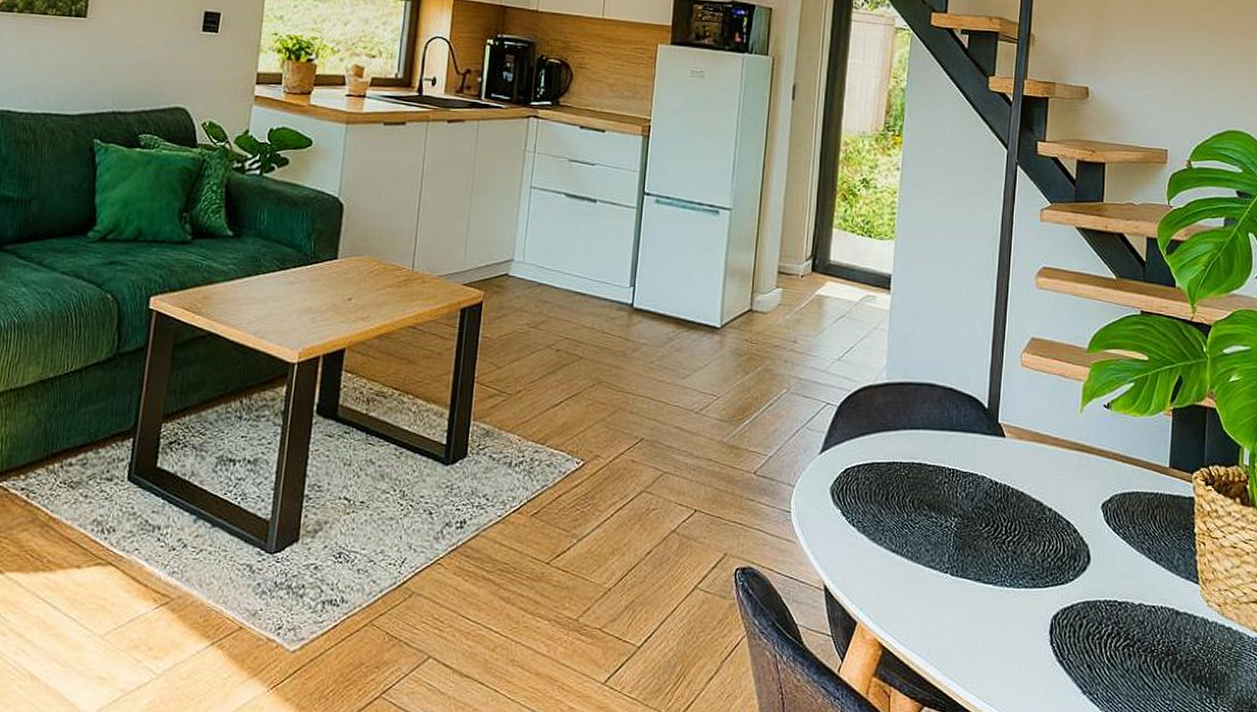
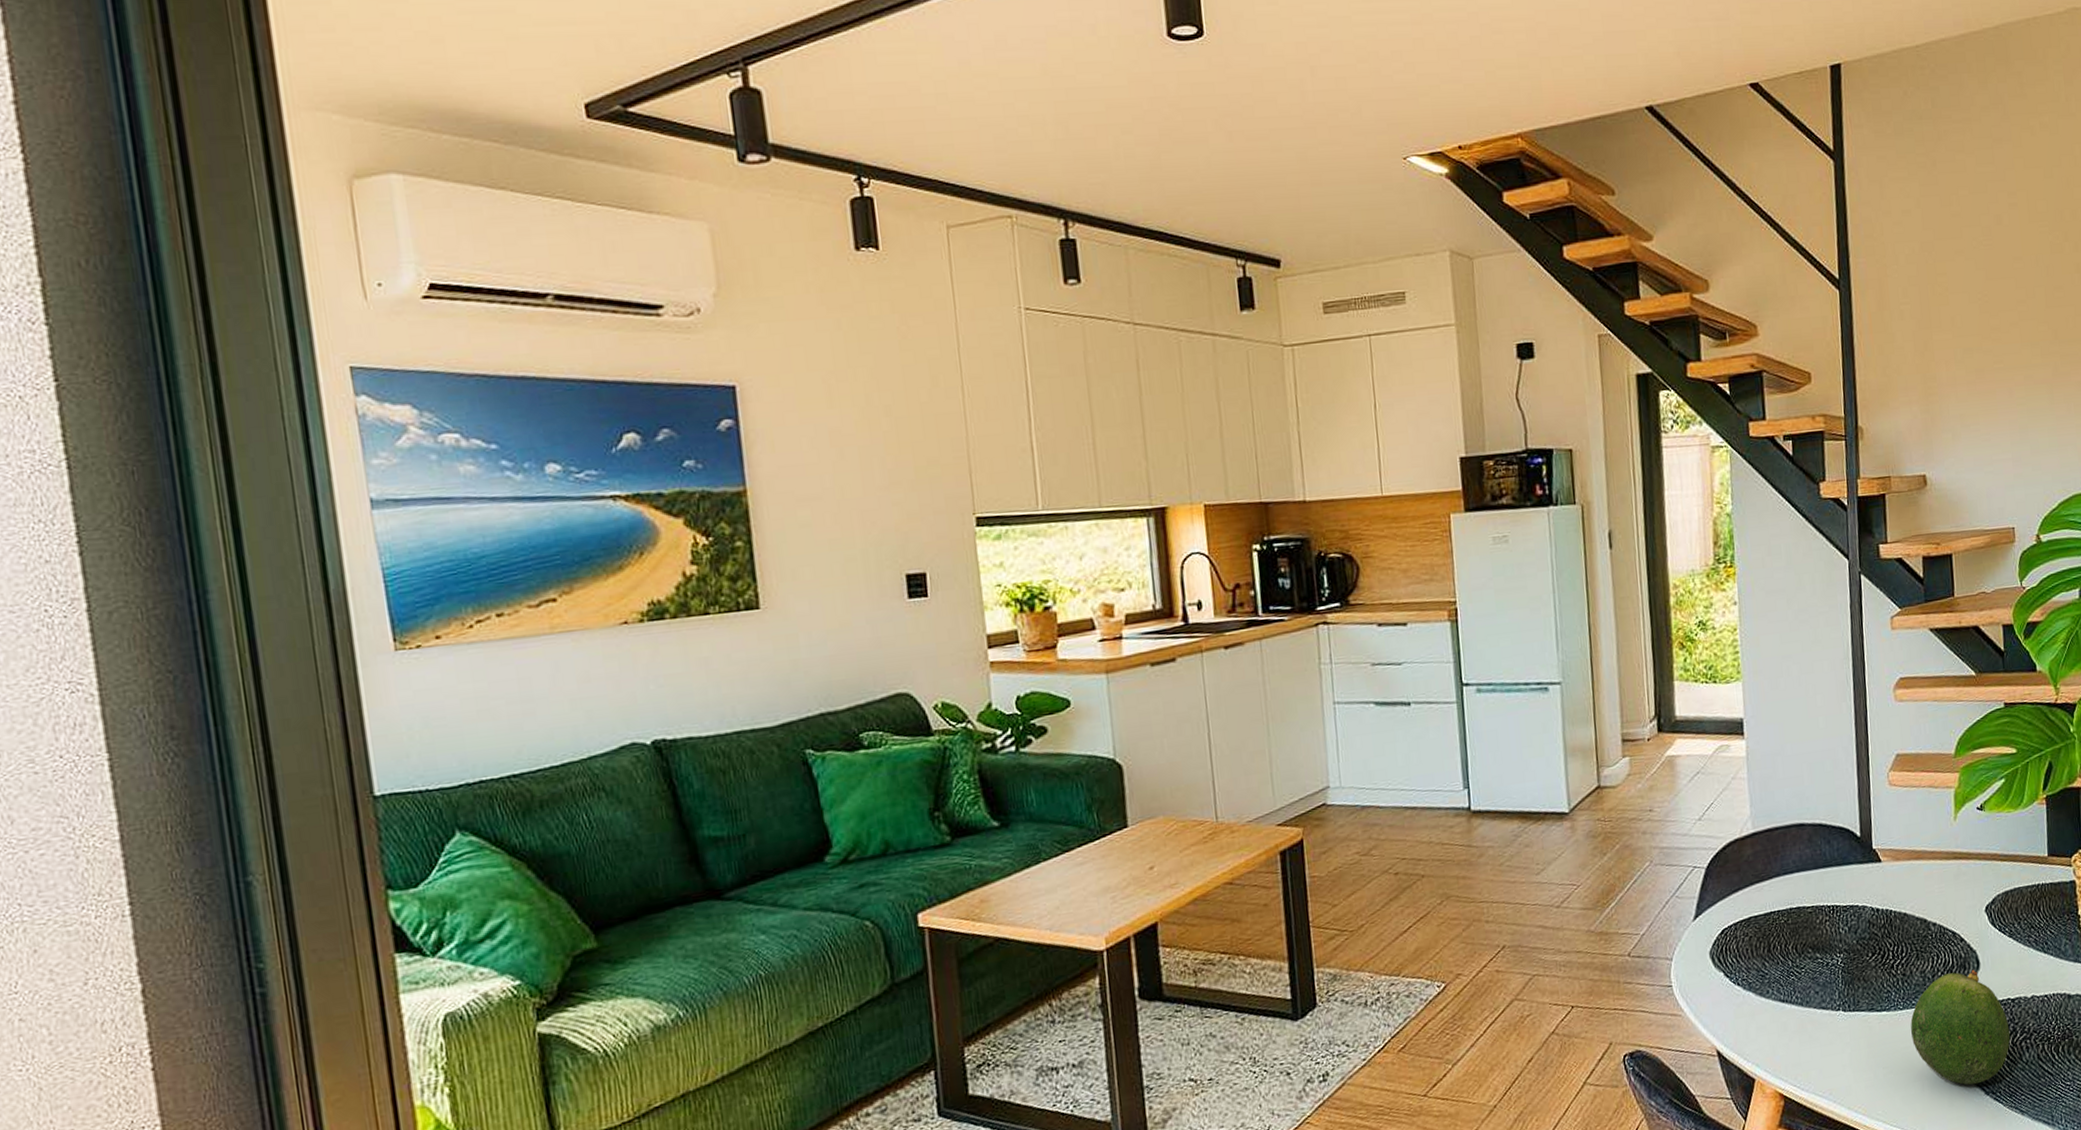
fruit: none [1015,561,1114,681] -> present [1910,970,2011,1085]

